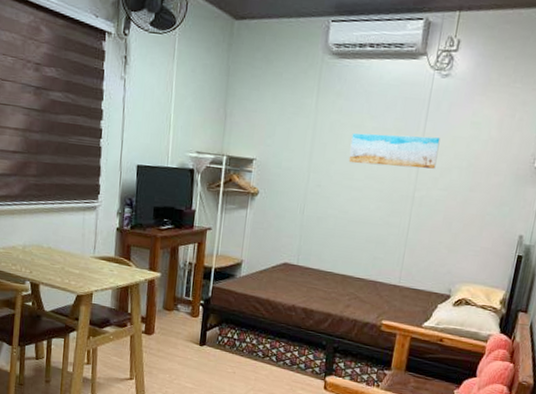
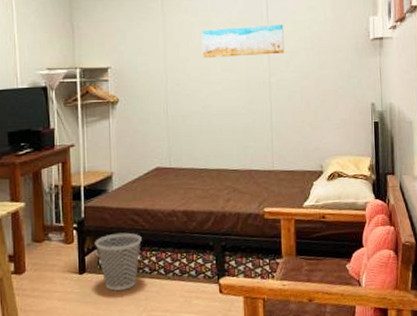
wastebasket: none [217,316,260,369] -> present [94,232,142,292]

